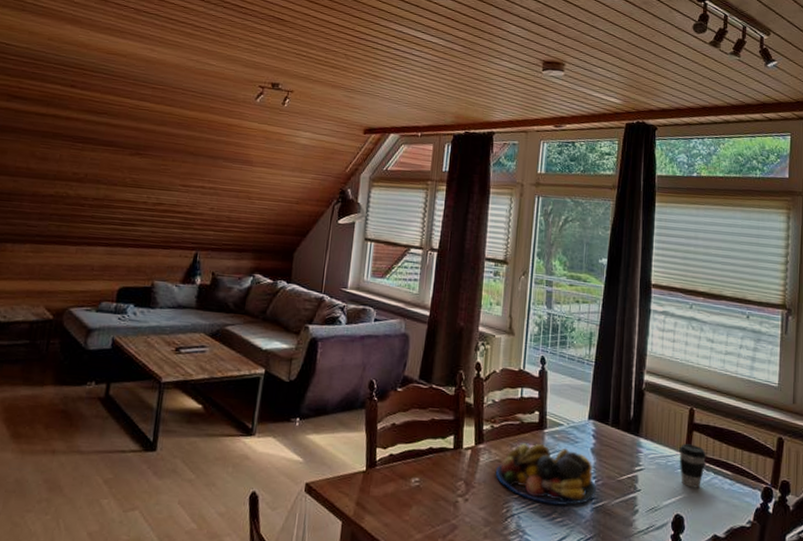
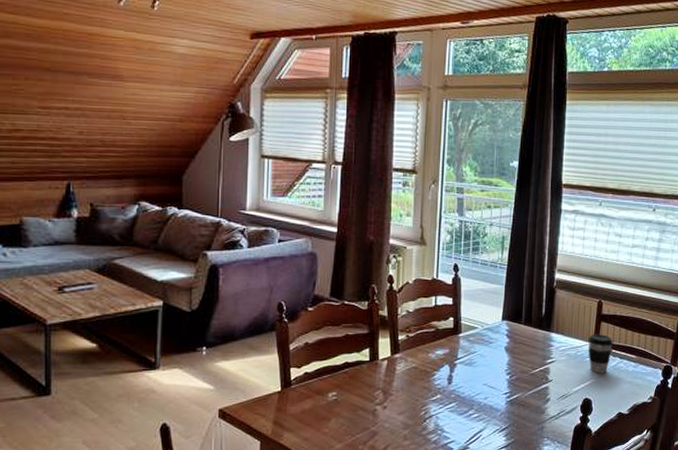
fruit bowl: present [496,443,596,506] -> none [413,348,510,403]

